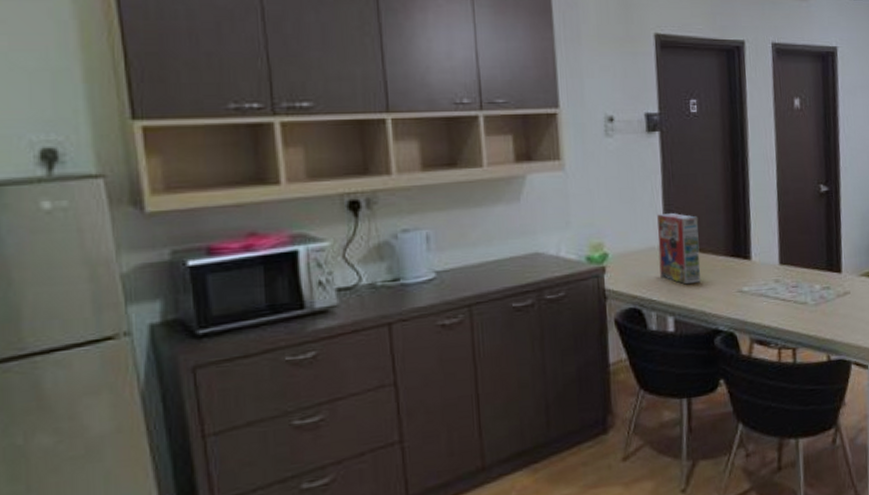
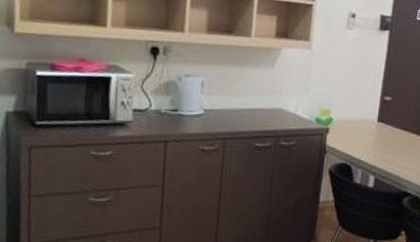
cereal box: present [657,213,701,285] -> none [370,95,408,154]

